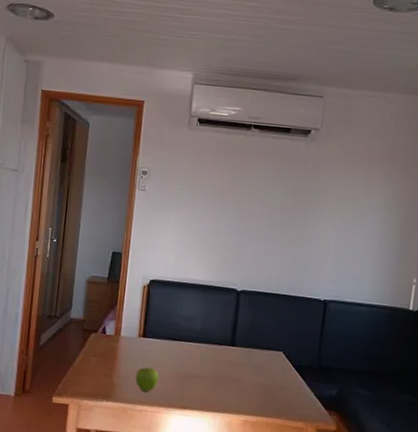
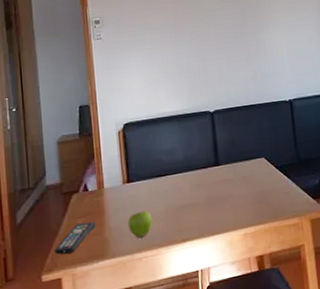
remote control: none [67,361,107,385] -> present [54,221,96,255]

